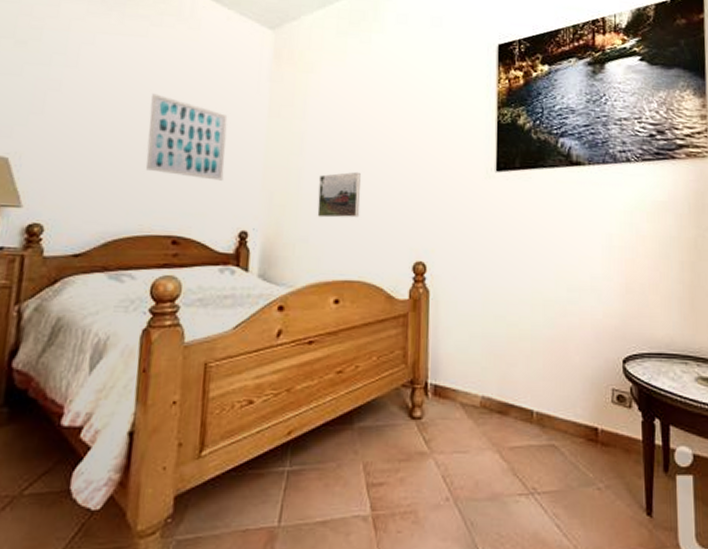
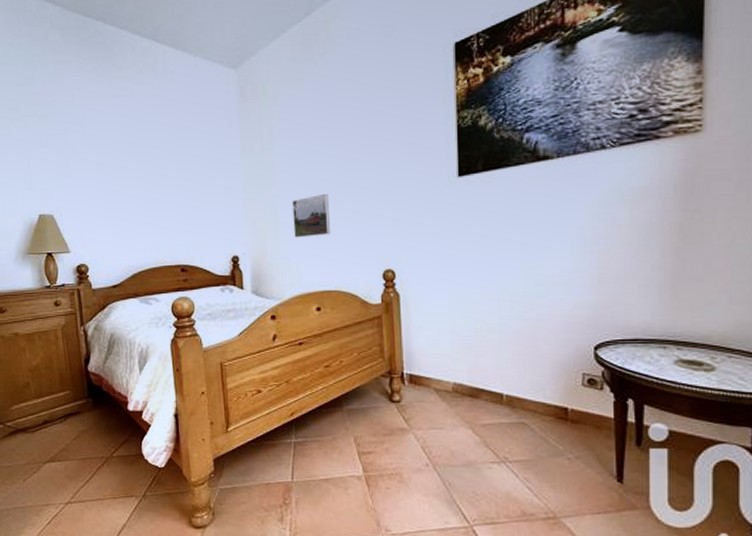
wall art: present [146,93,228,181] -> none [146,146,213,215]

